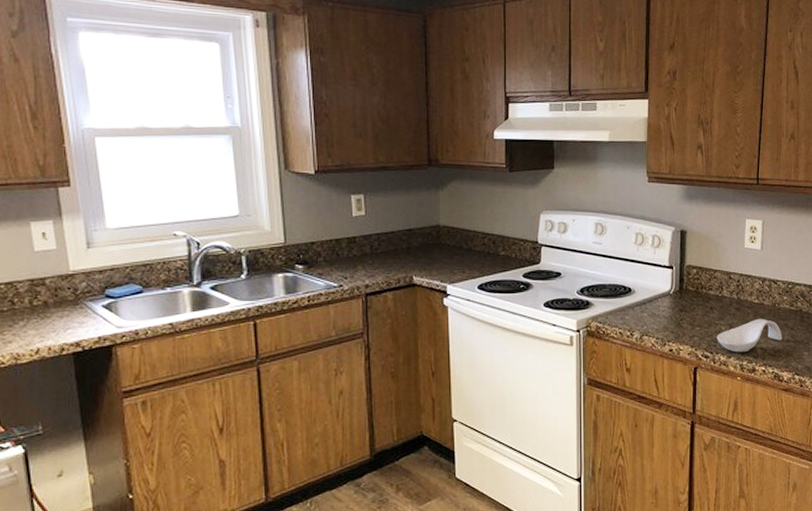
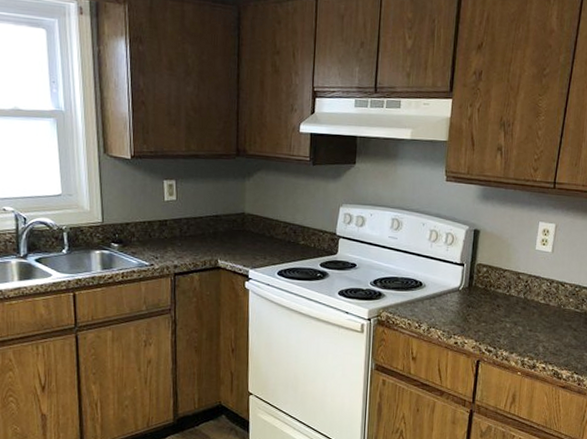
spoon rest: present [717,318,782,353] -> none [501,318,565,350]

